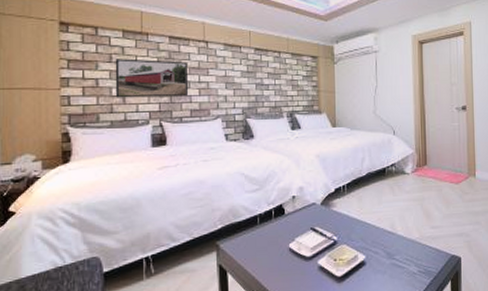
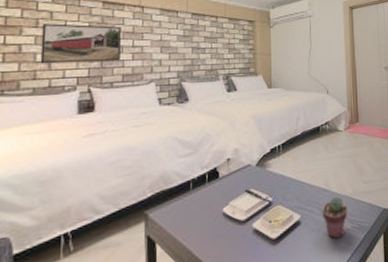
potted succulent: none [388,239,414,282] -> present [322,196,348,239]

